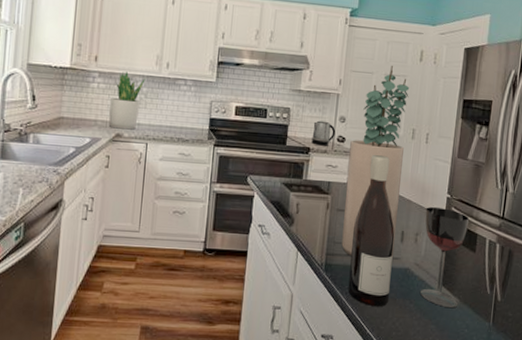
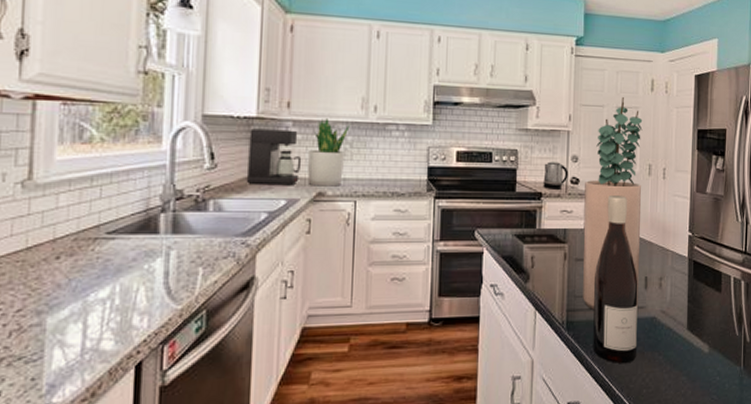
coffee maker: none [59,77,105,127] -> present [246,128,302,186]
wineglass: present [419,206,469,308] -> none [668,246,712,355]

